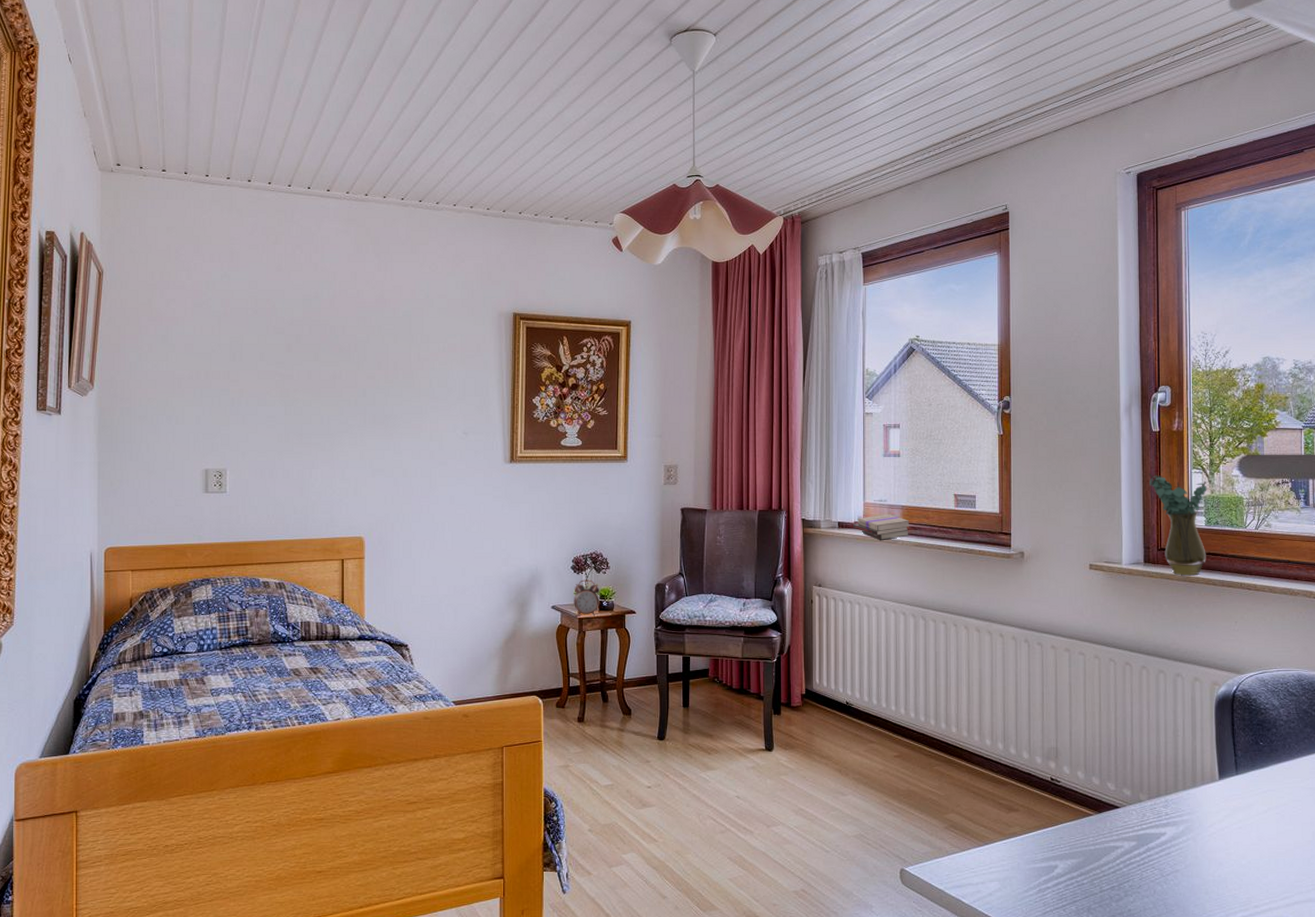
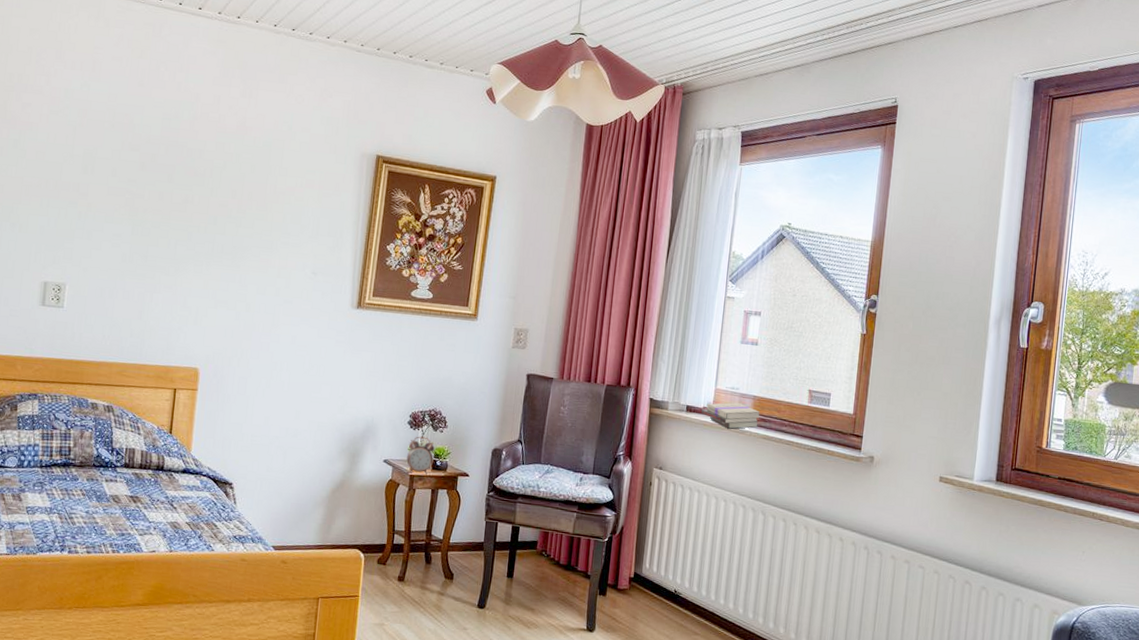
vase: present [1148,473,1207,575] -> none [1011,390,1070,499]

